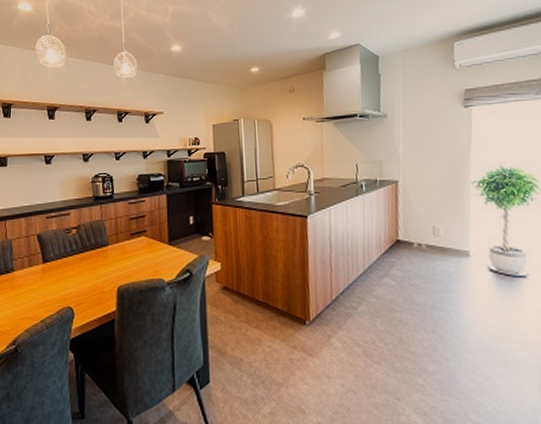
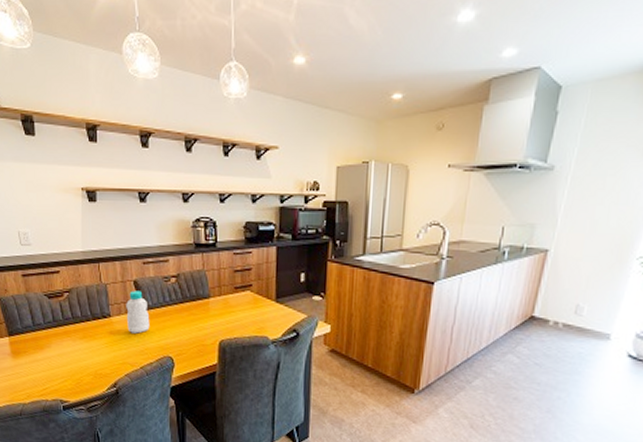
bottle: none [28,244,51,286] -> present [126,290,150,334]

